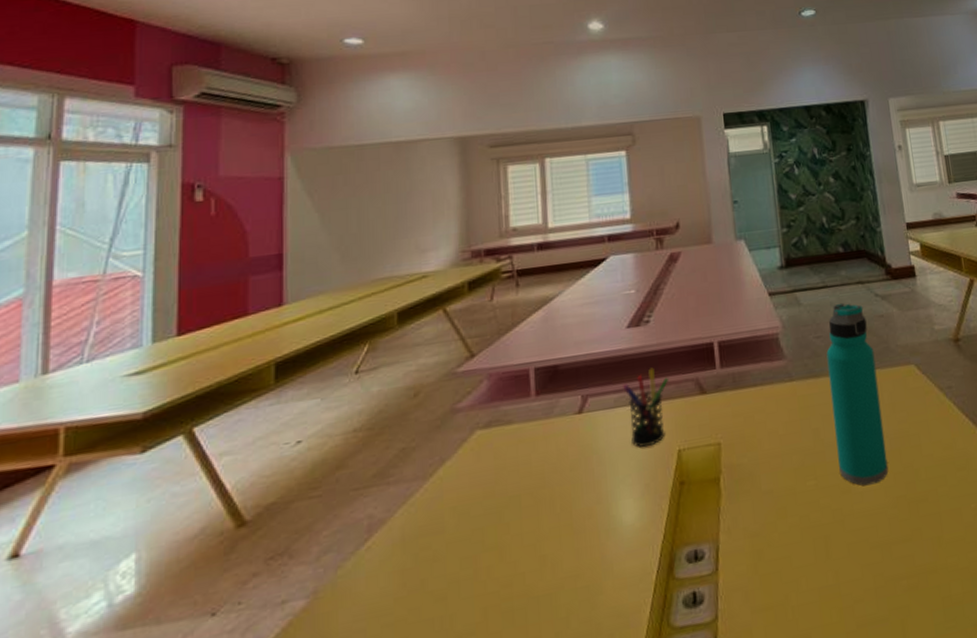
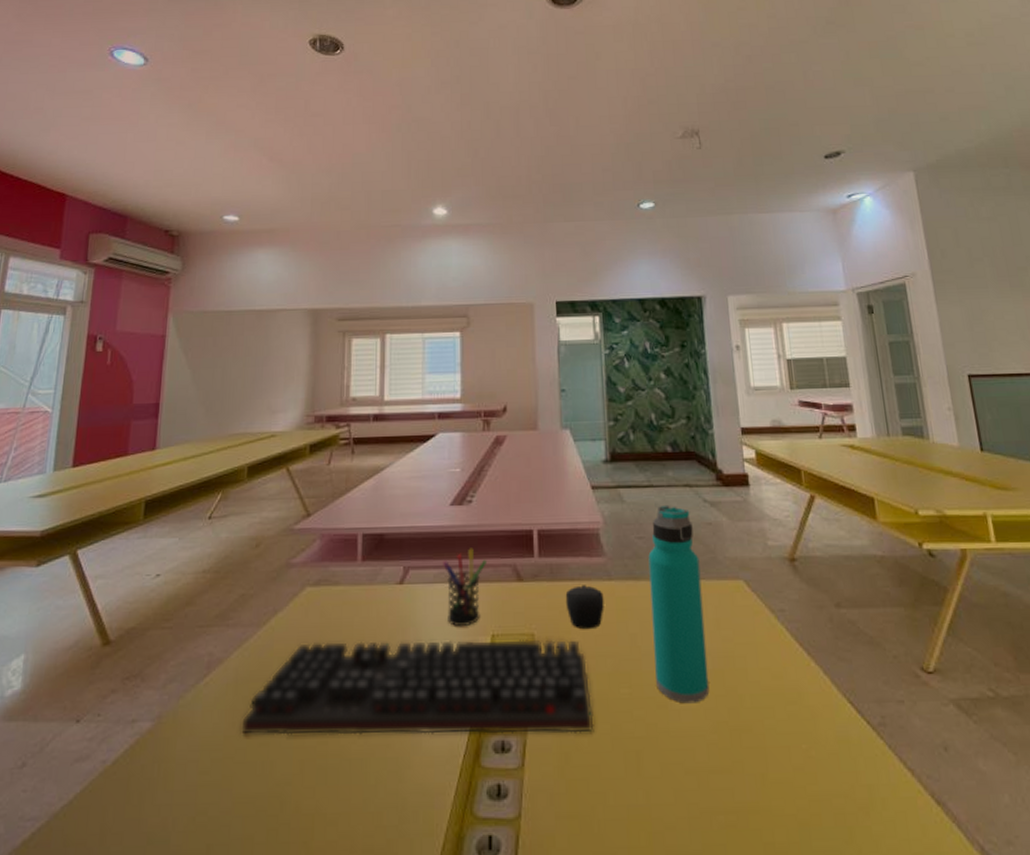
keyboard: none [412,443,784,594] -> present [240,638,594,736]
computer mouse: none [749,389,787,432] -> present [565,585,604,630]

